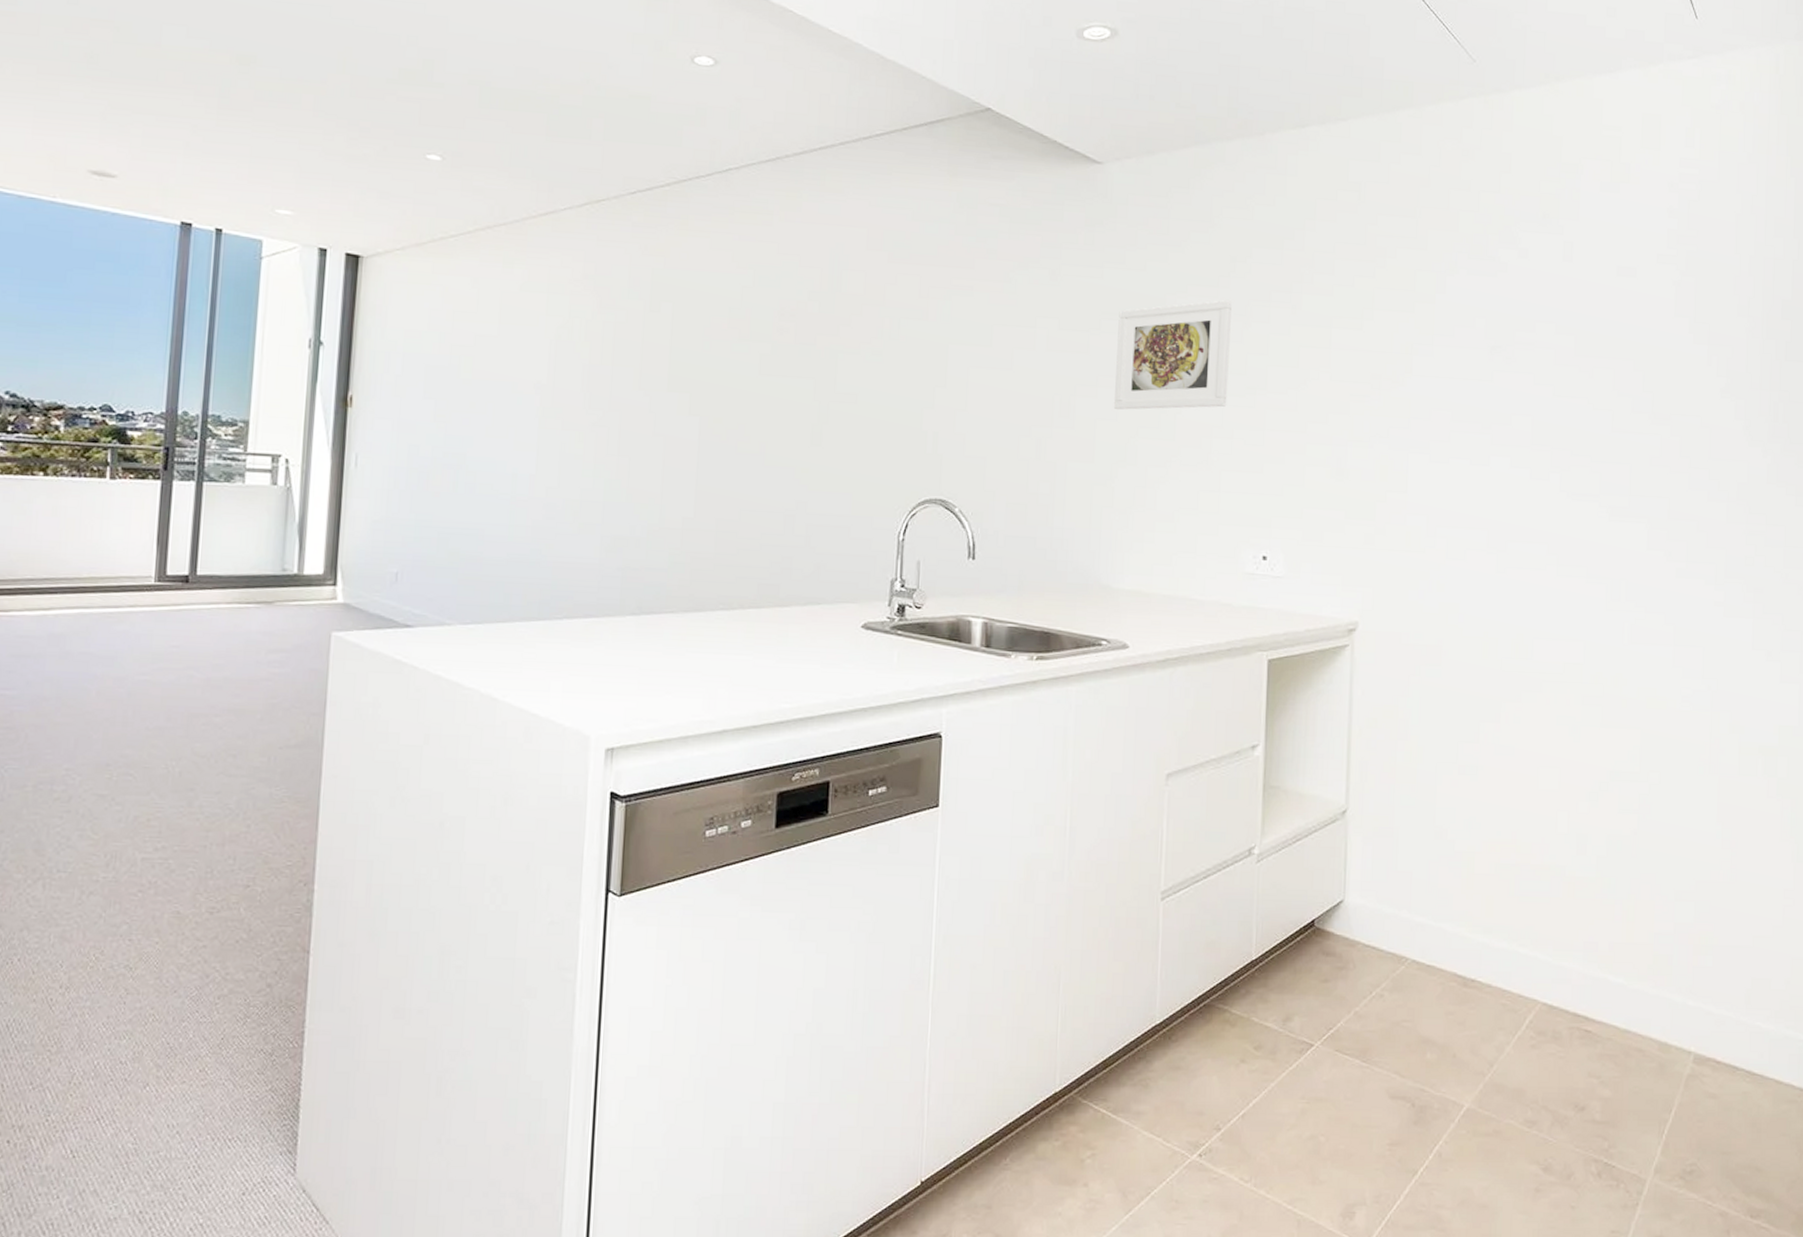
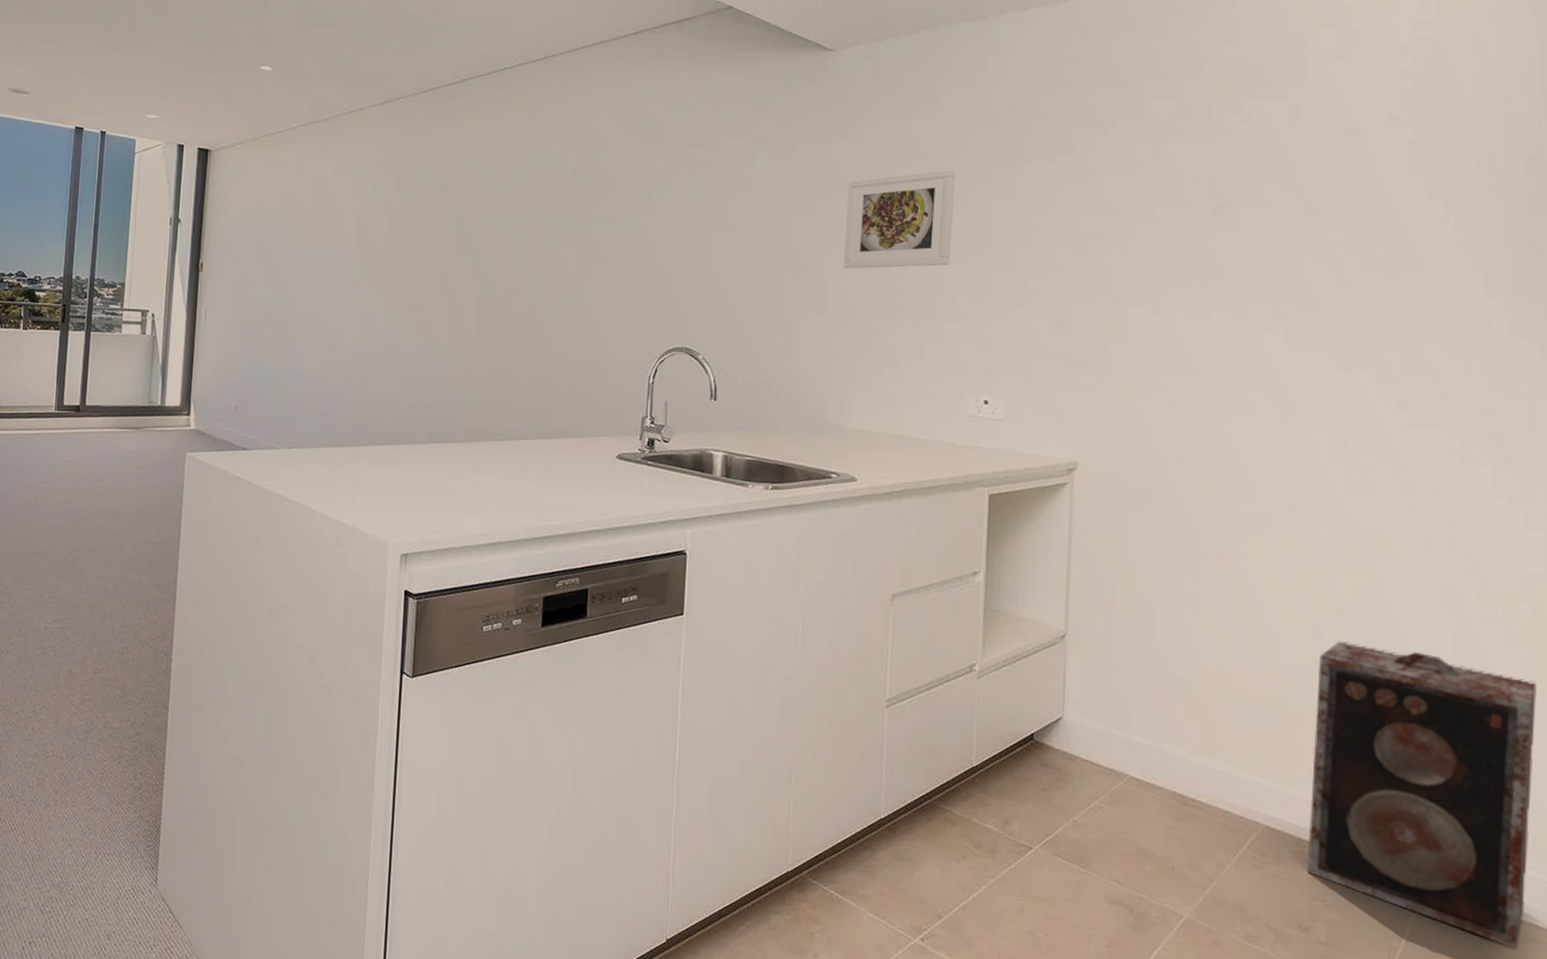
speaker: none [1583,803,1792,1111] -> present [1308,640,1537,949]

